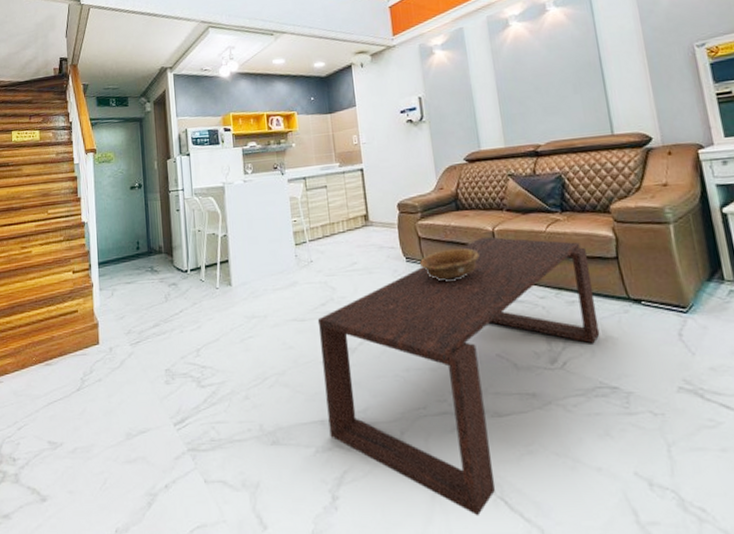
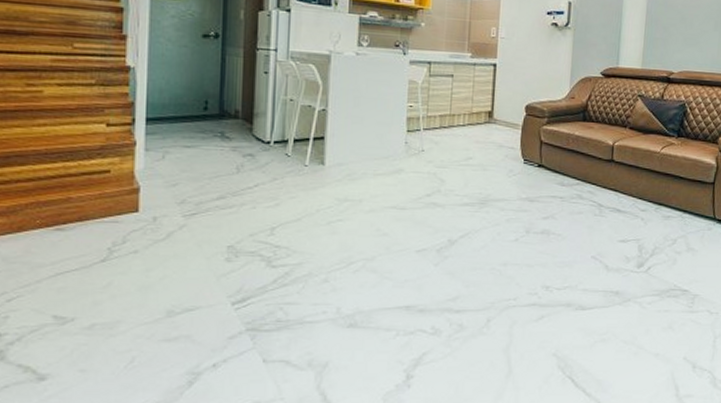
coffee table: present [317,236,600,516] -> none [414,149,690,392]
decorative bowl: present [420,248,480,282] -> none [537,157,596,188]

